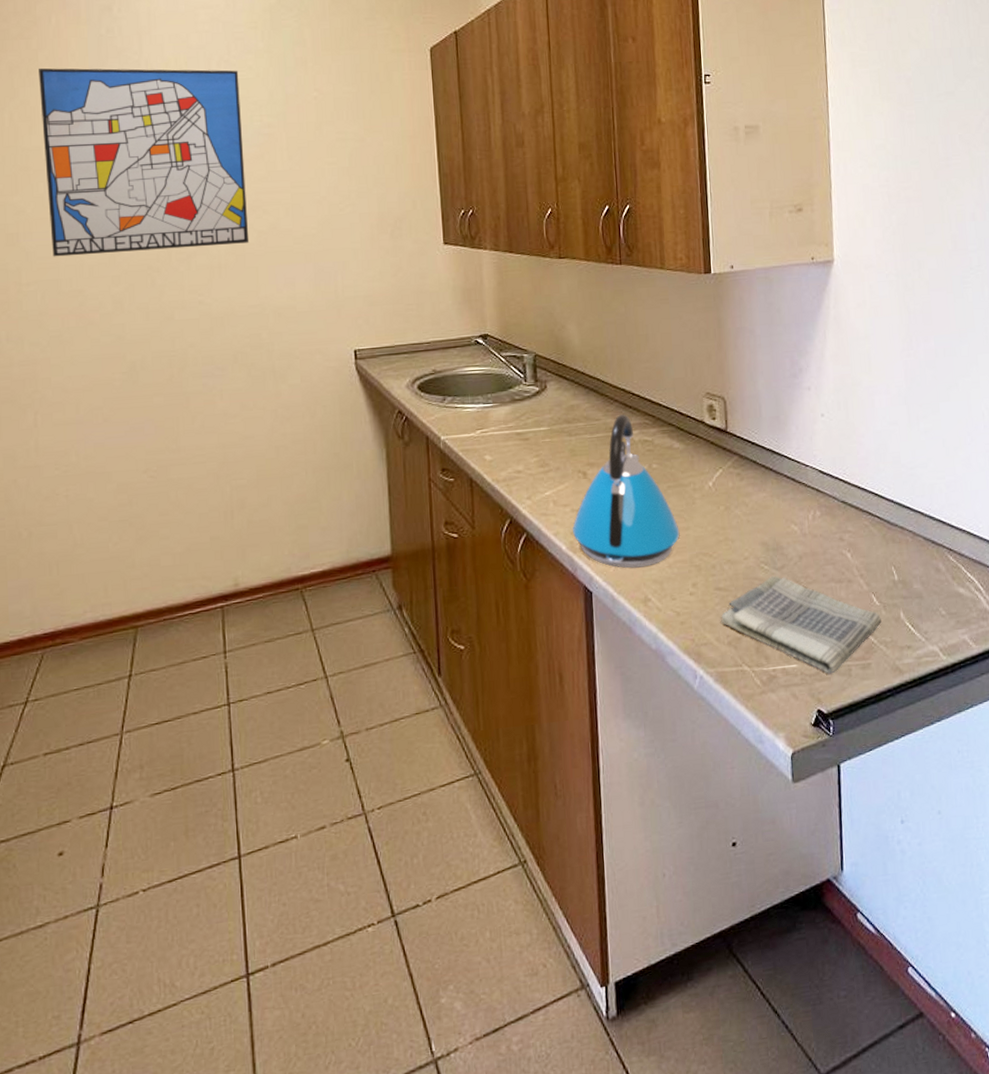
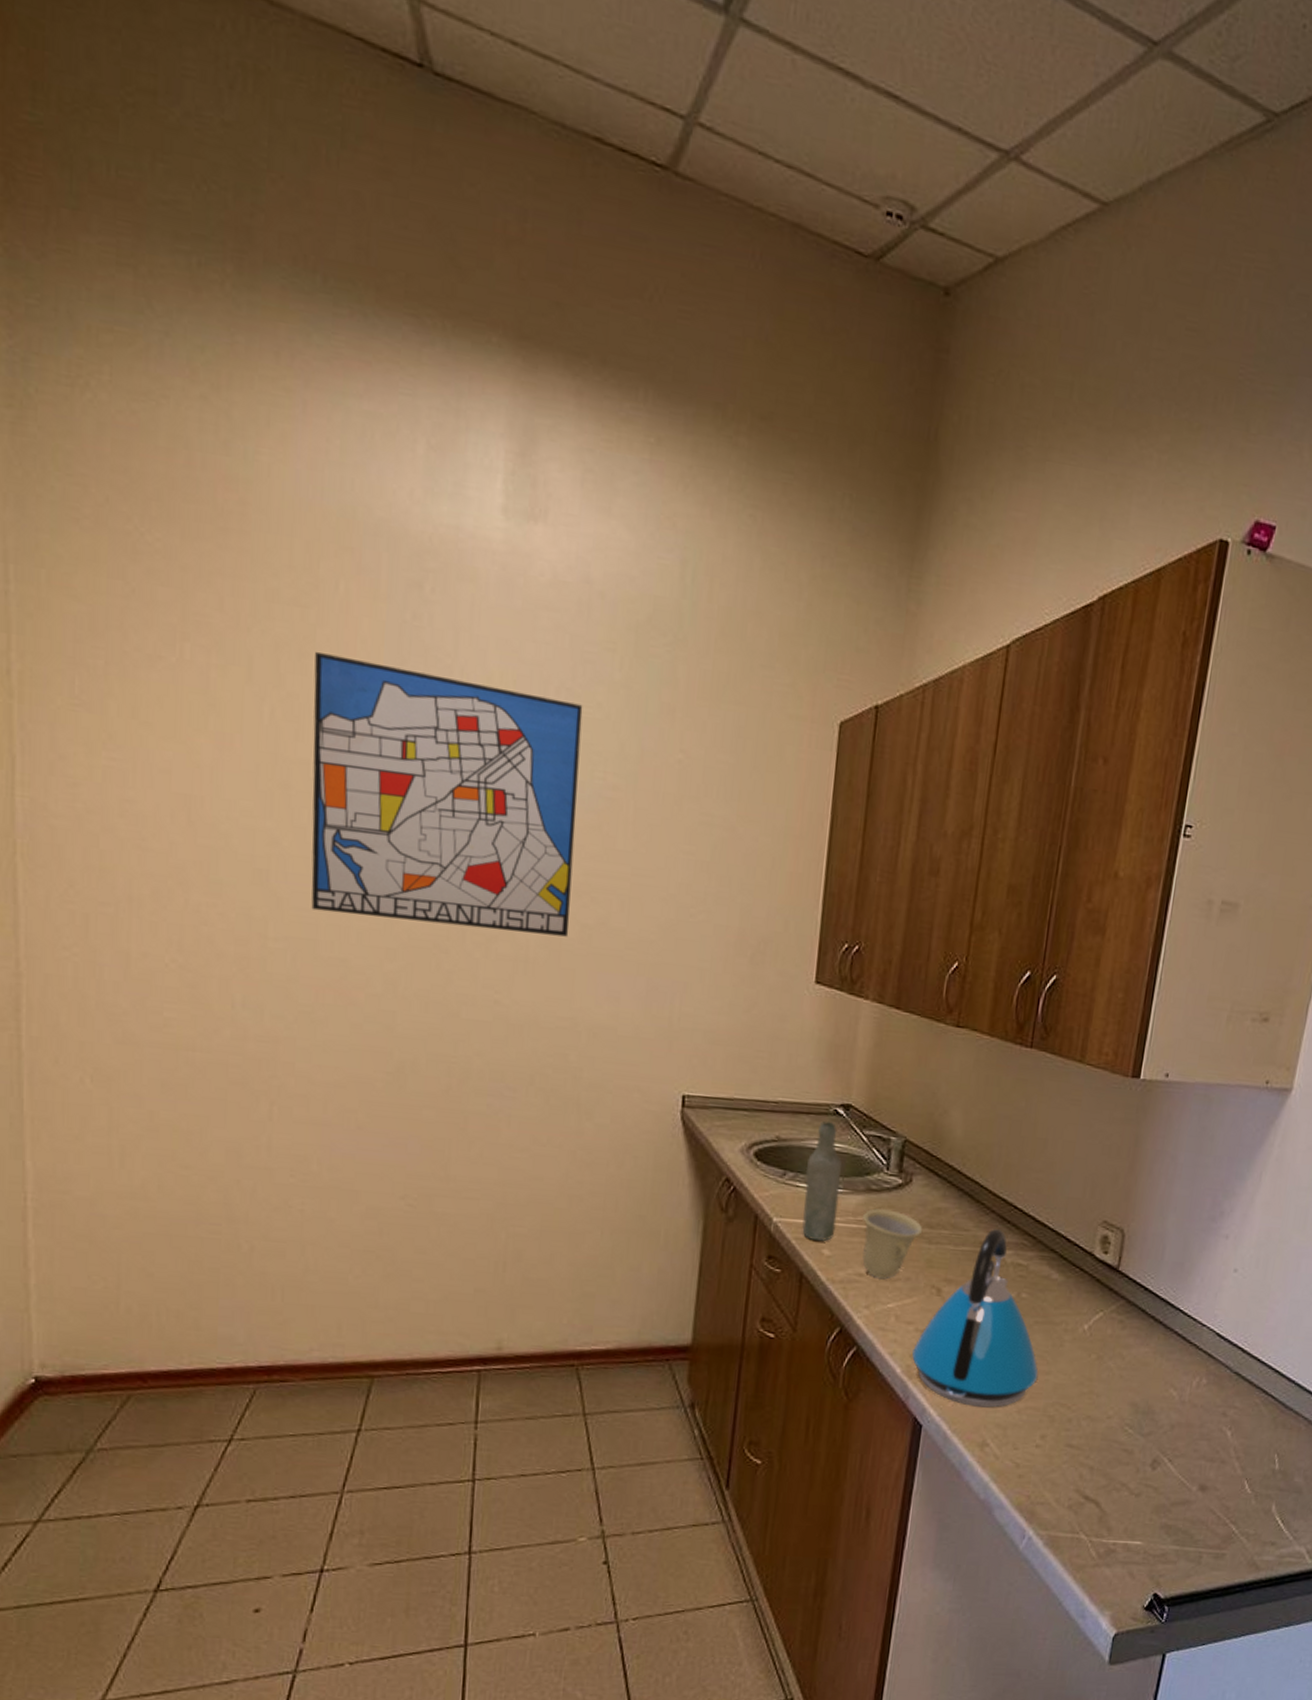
bottle: none [460,350,493,450] -> present [802,1121,842,1241]
cup: none [512,413,563,472] -> present [862,1208,923,1279]
dish towel: present [721,575,882,674] -> none [1065,1441,1249,1558]

